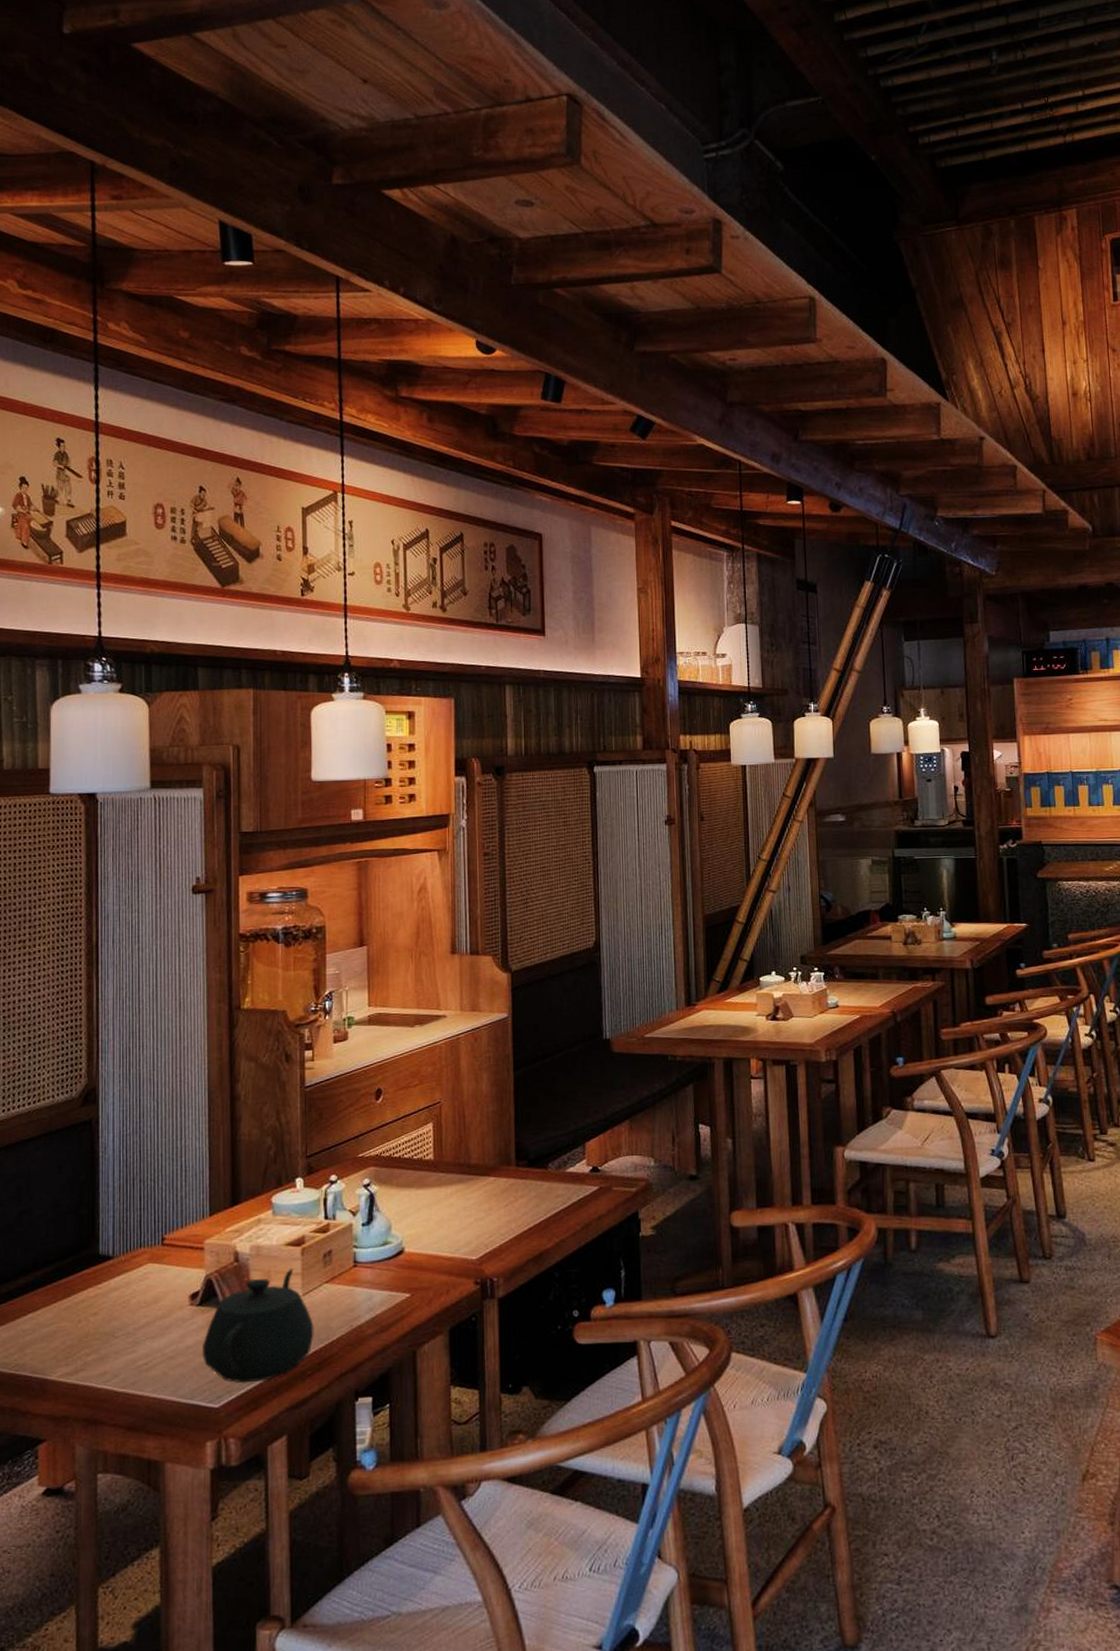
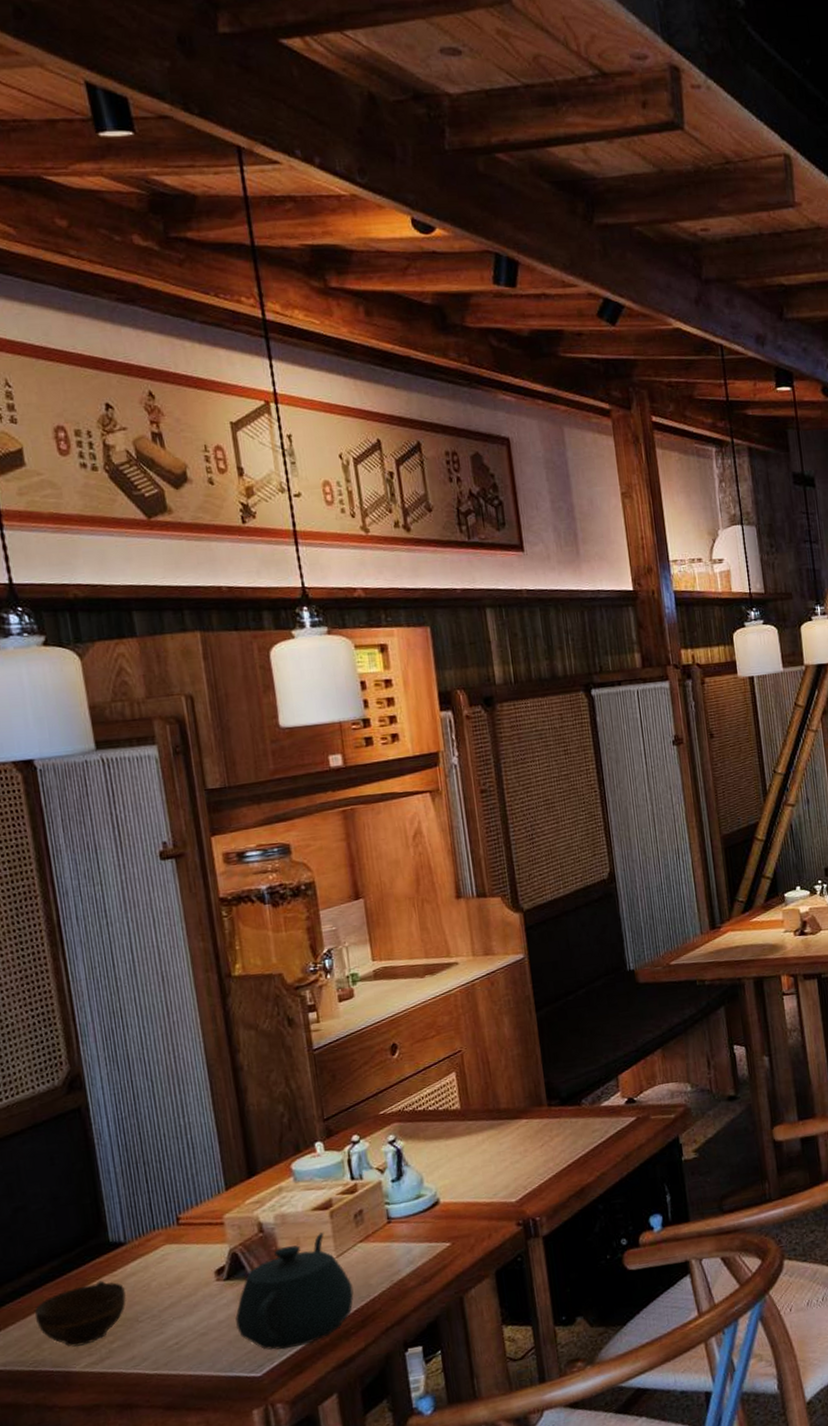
cup: none [23,1291,107,1355] -> present [34,1280,127,1347]

